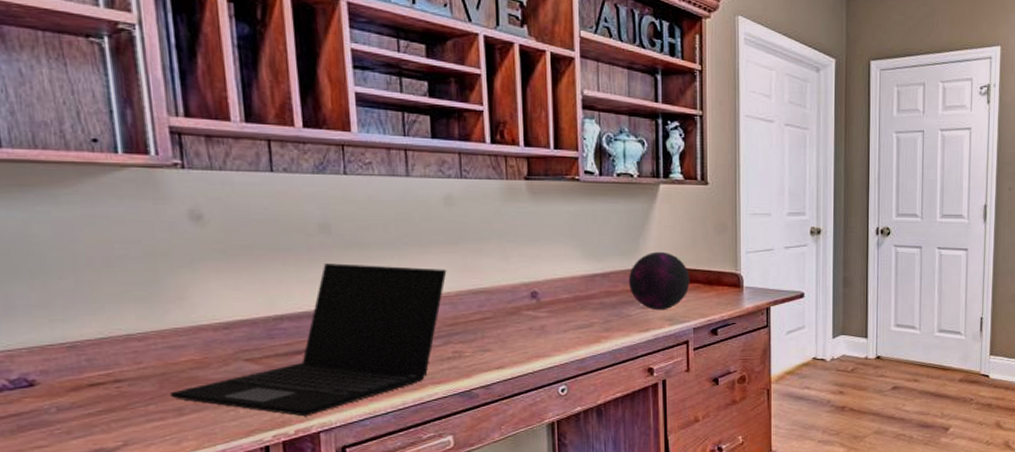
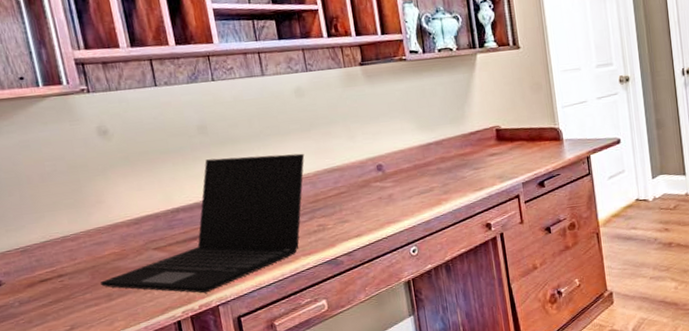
decorative orb: present [628,251,690,310] -> none [459,115,515,170]

